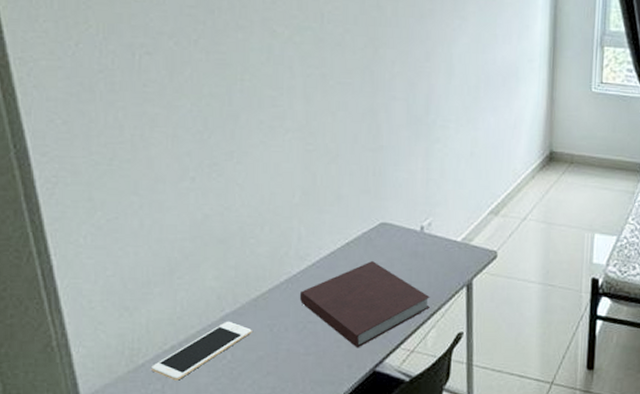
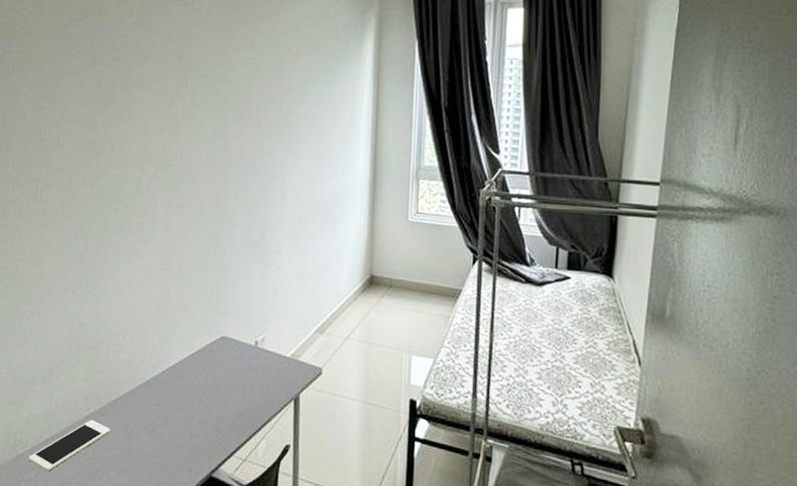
notebook: present [299,260,430,348] -> none [150,371,262,453]

